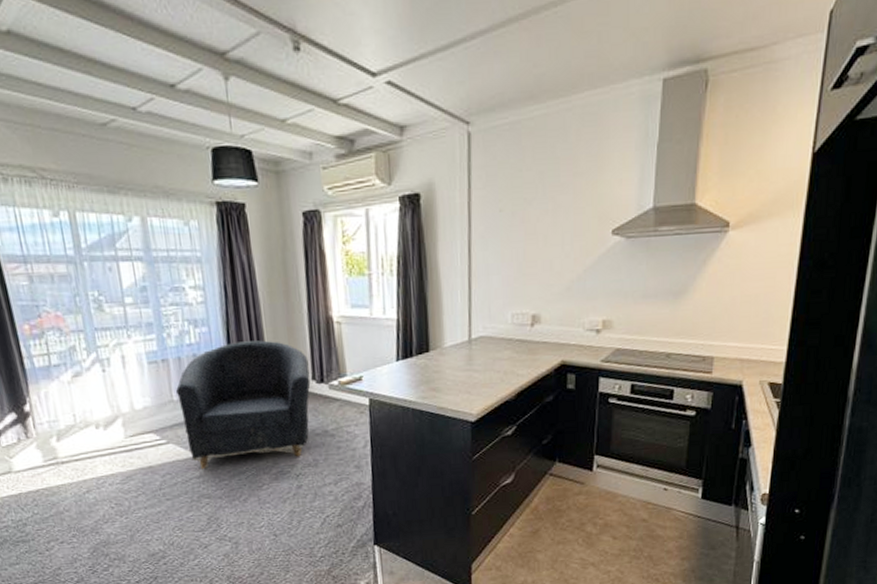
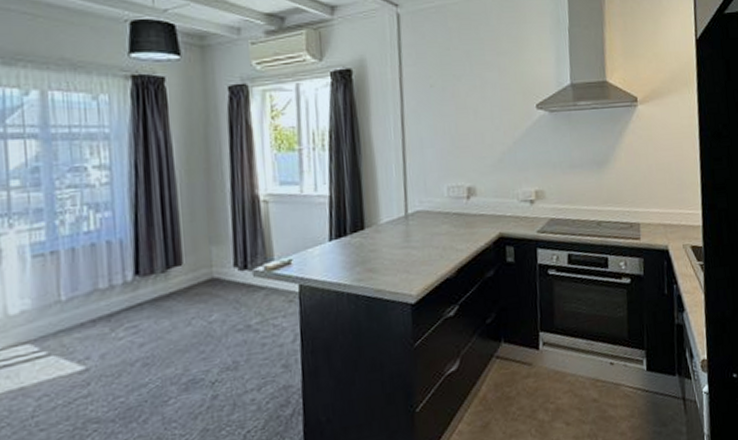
armchair: present [175,340,311,470] -> none [64,224,232,386]

